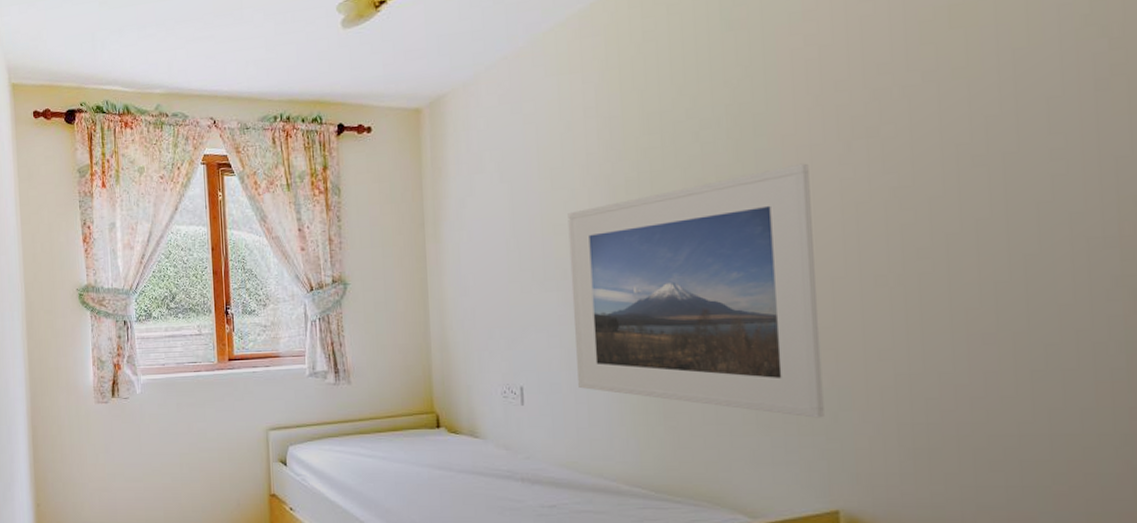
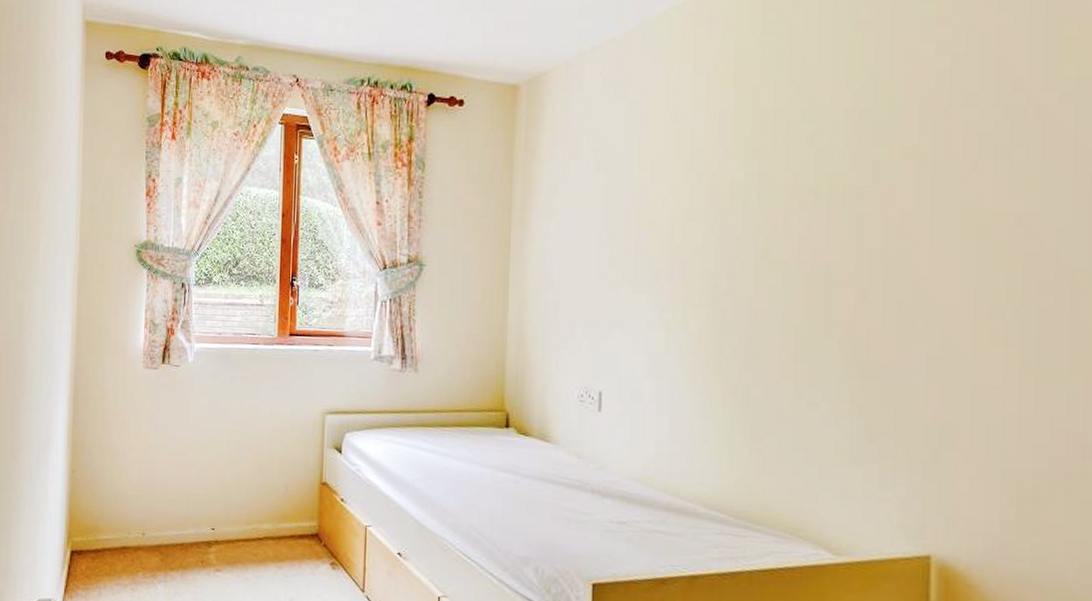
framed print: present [567,163,824,418] -> none [661,179,930,454]

